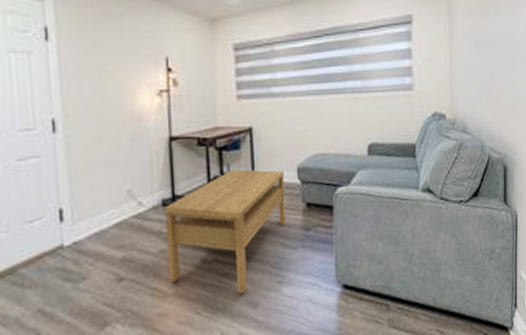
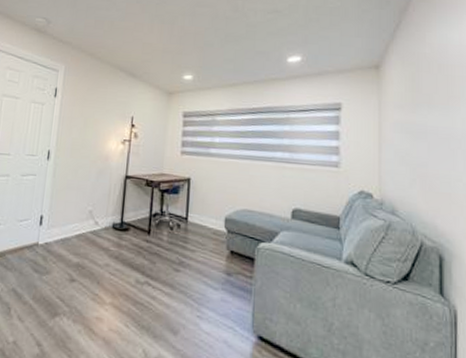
coffee table: present [164,169,286,294] -> none [108,209,214,318]

